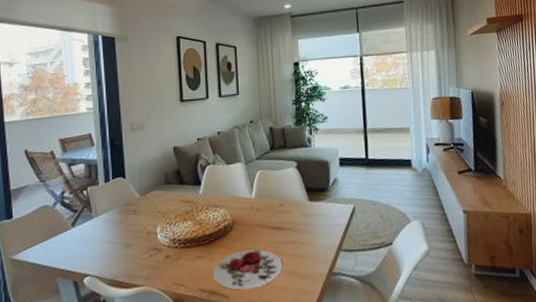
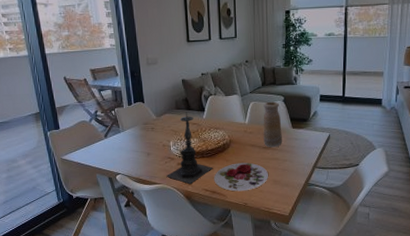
candle holder: none [150,187,212,284] -> present [166,112,213,185]
vase: none [273,168,298,228] -> present [263,101,282,148]

